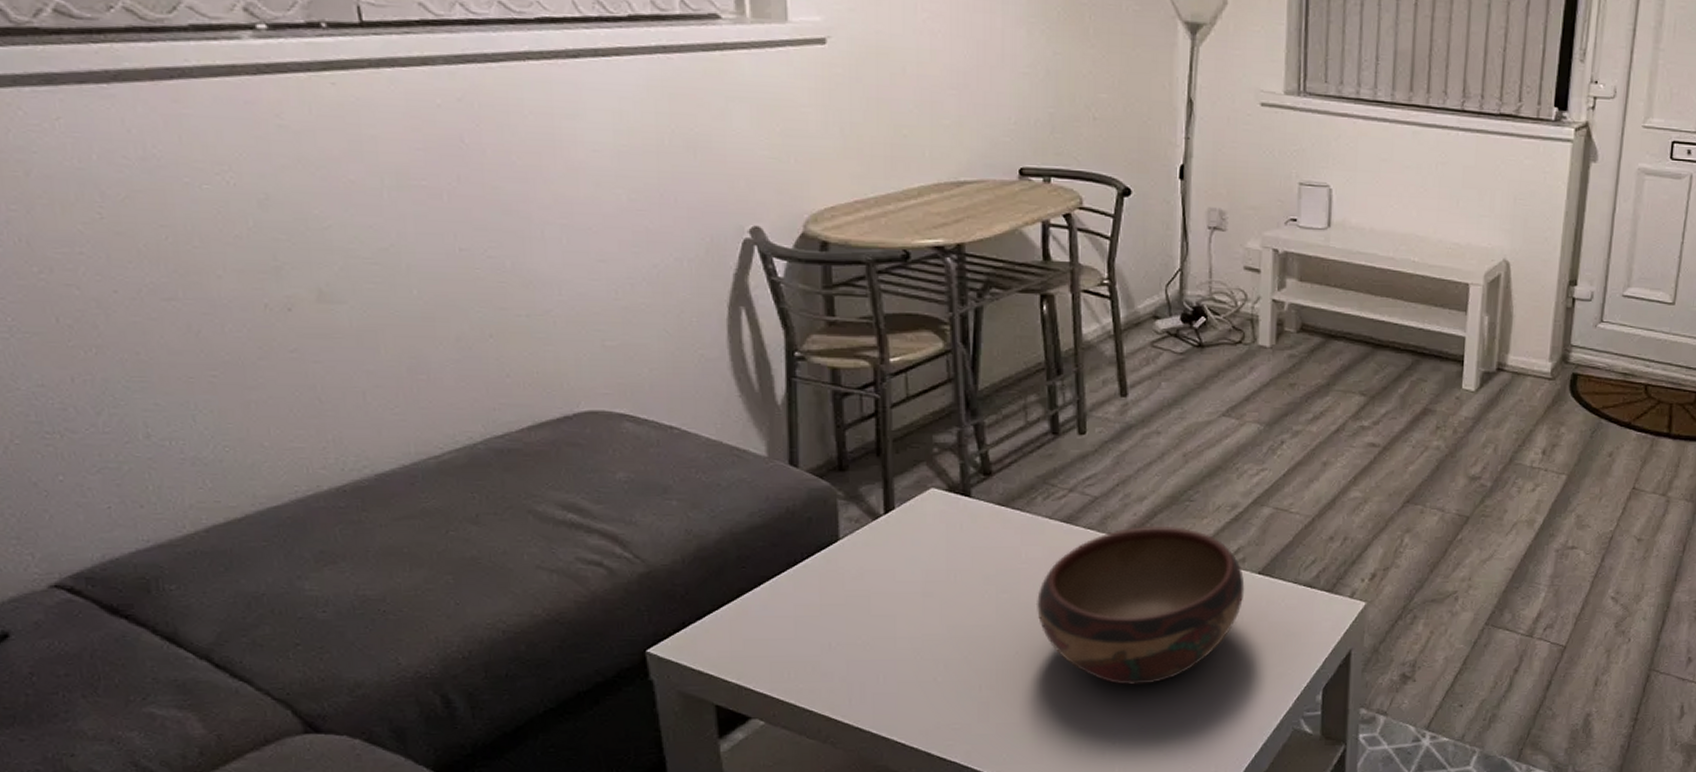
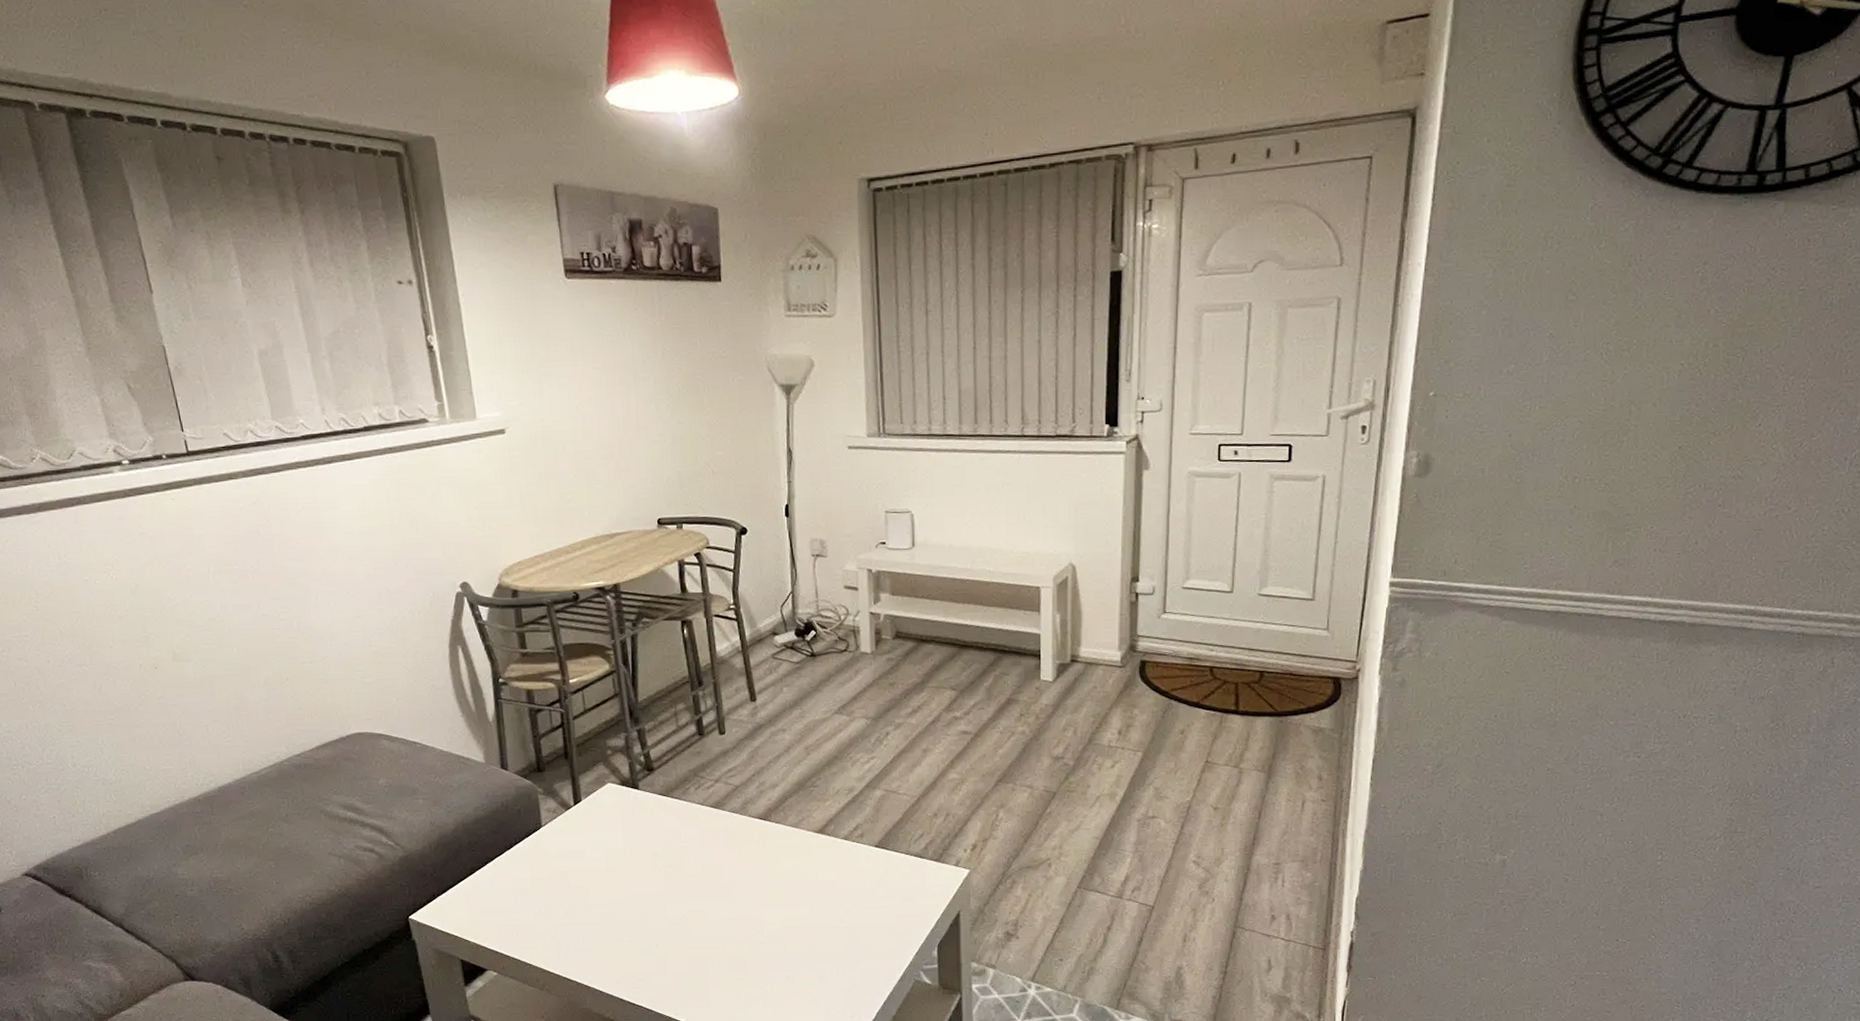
decorative bowl: present [1035,525,1245,686] -> none [695,808,865,944]

